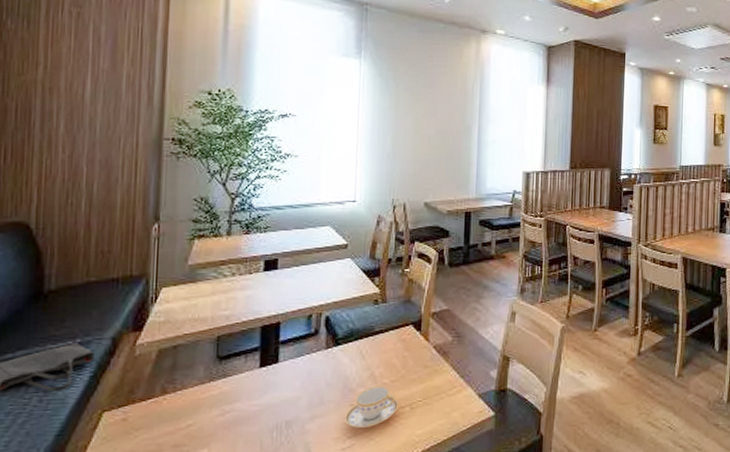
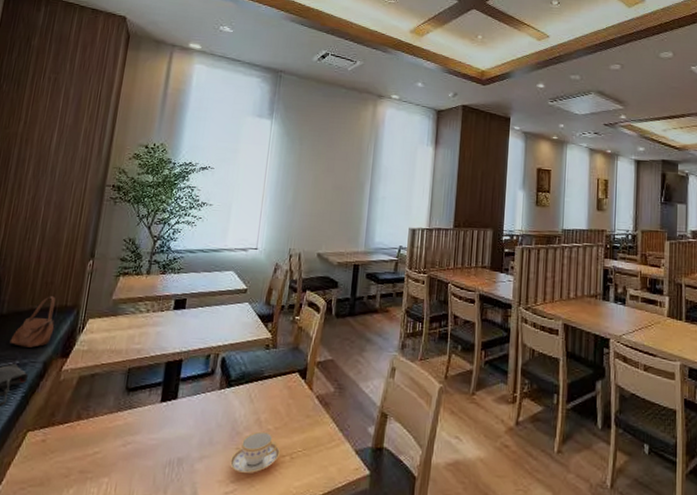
handbag: none [65,266,120,324] -> present [10,296,56,348]

